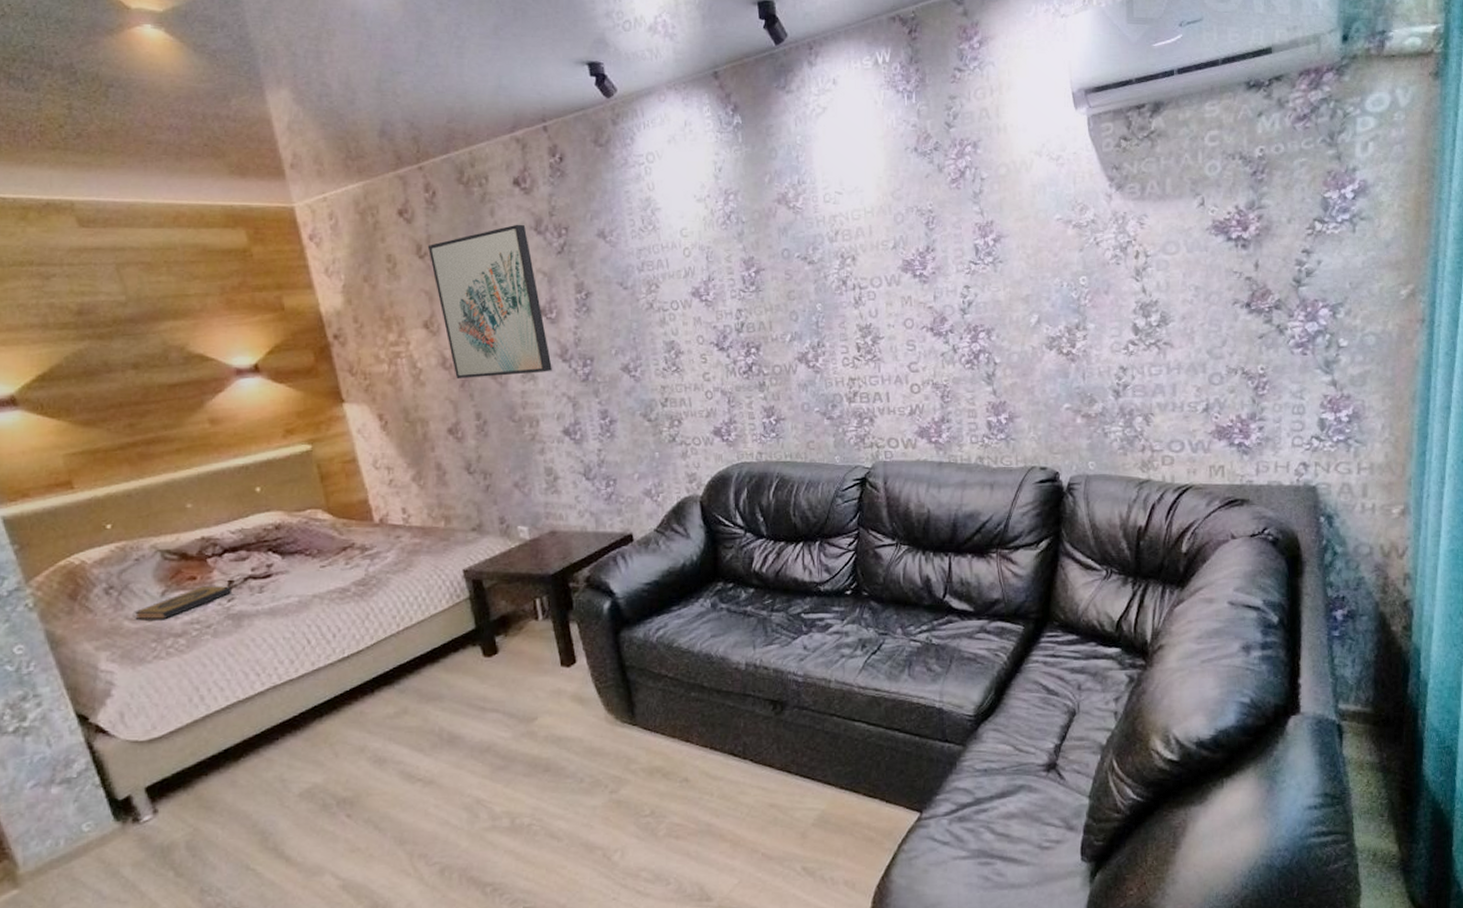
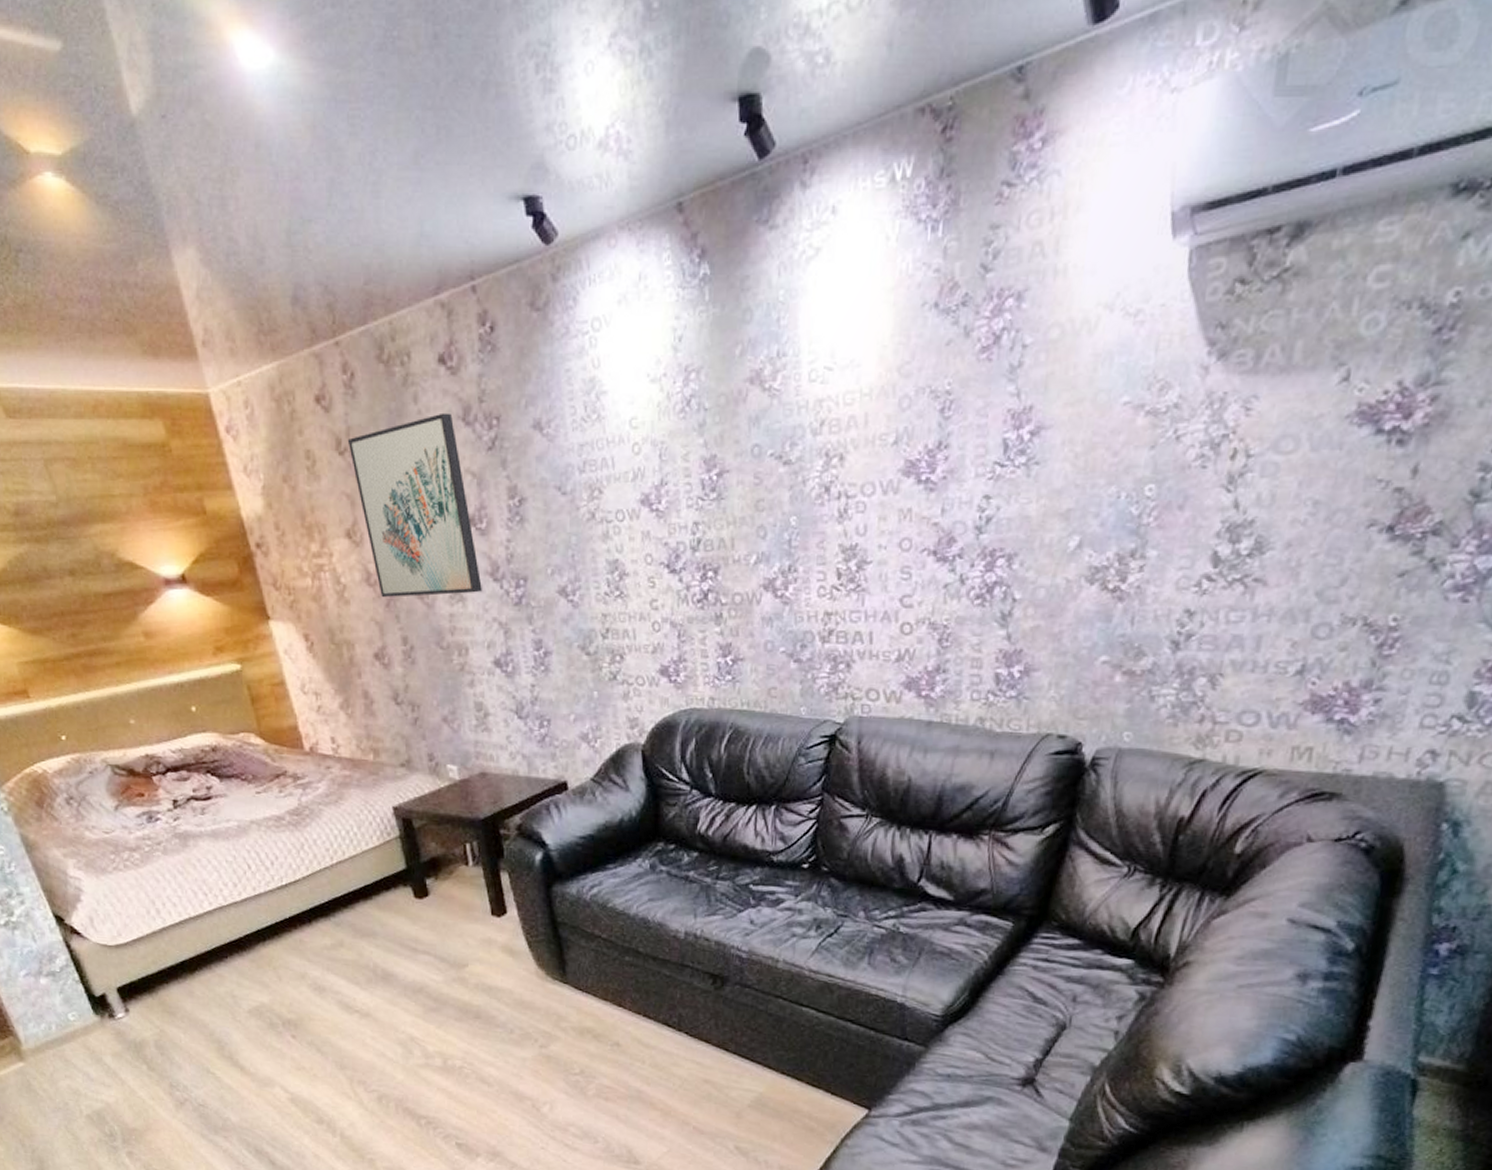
hardback book: present [132,586,233,620] -> none [92,803,178,834]

